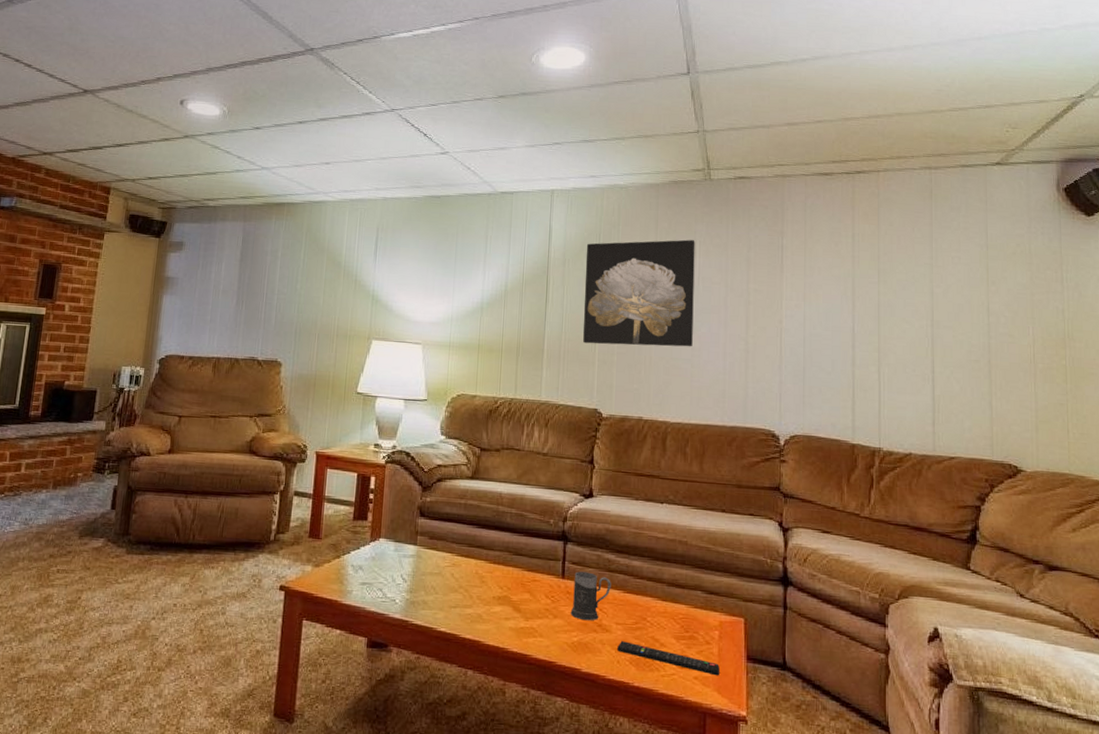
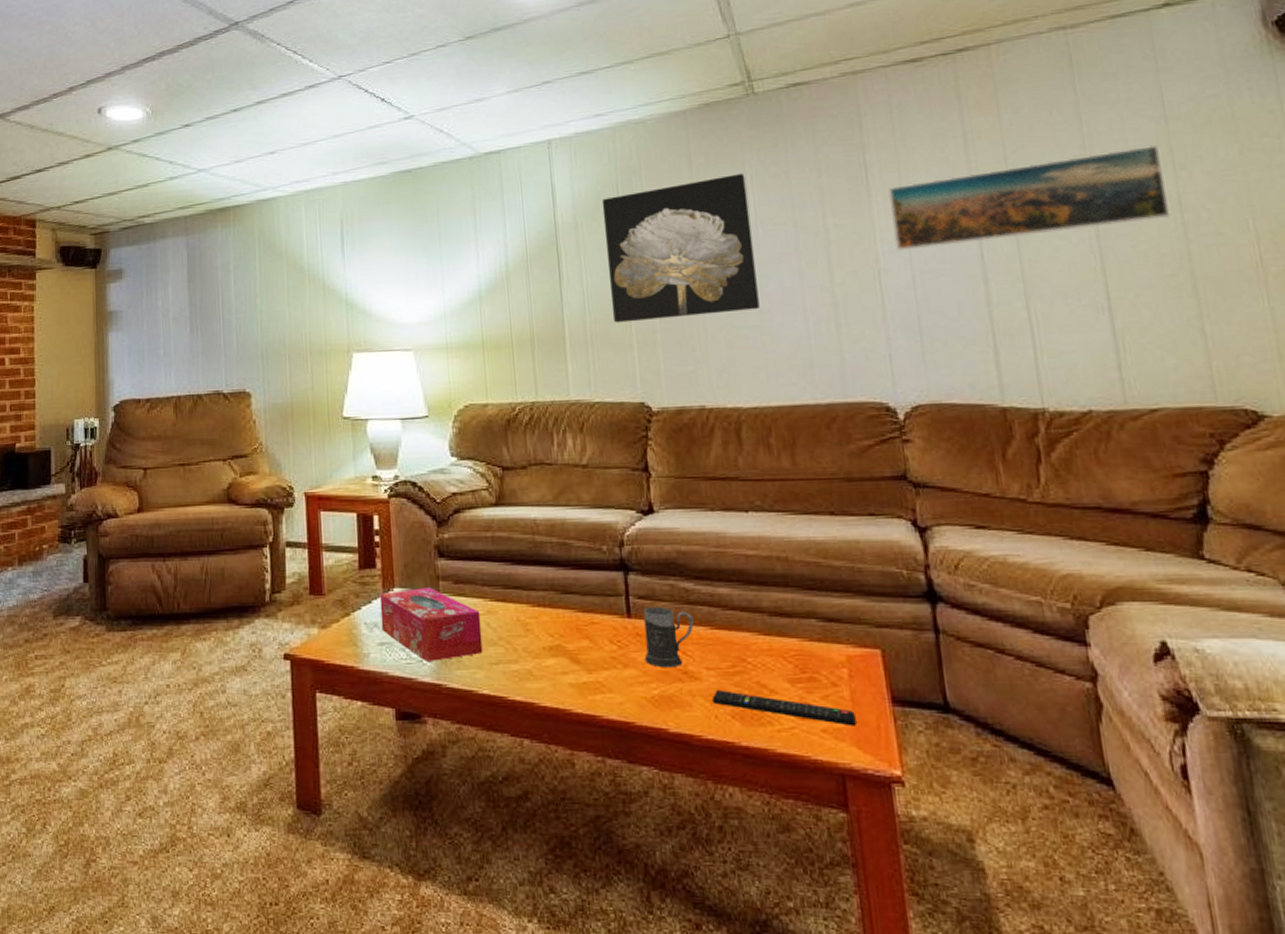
tissue box: none [365,540,447,602] -> present [379,588,483,661]
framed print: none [794,263,981,319] -> present [888,144,1171,251]

